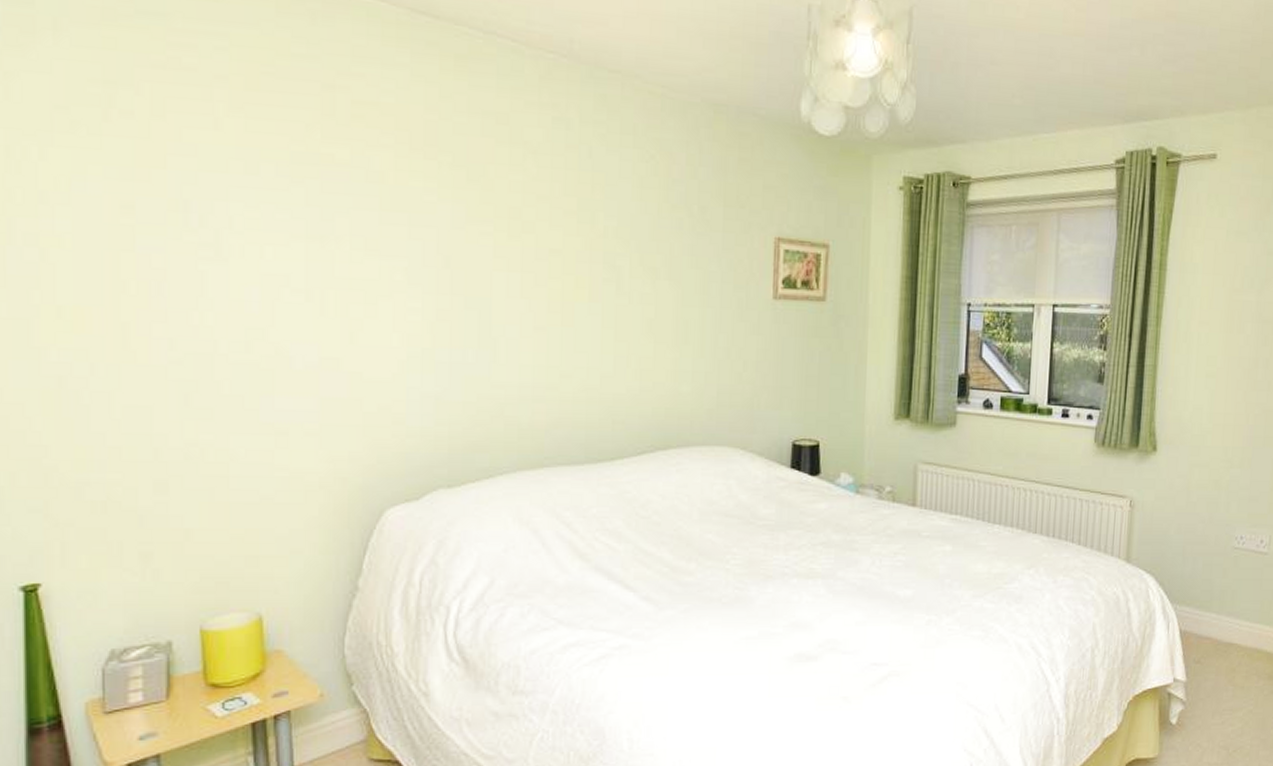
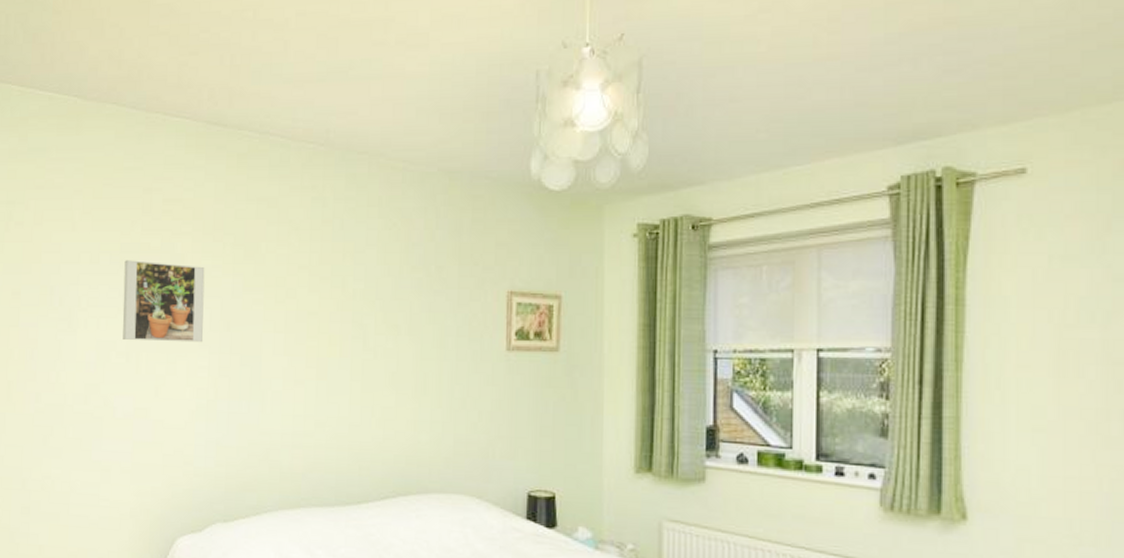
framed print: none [297,173,415,281] -> present [122,260,205,343]

